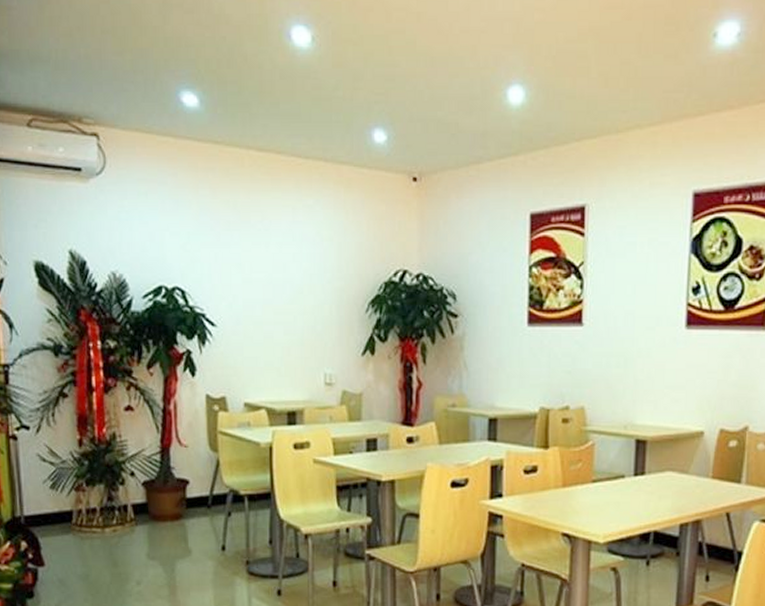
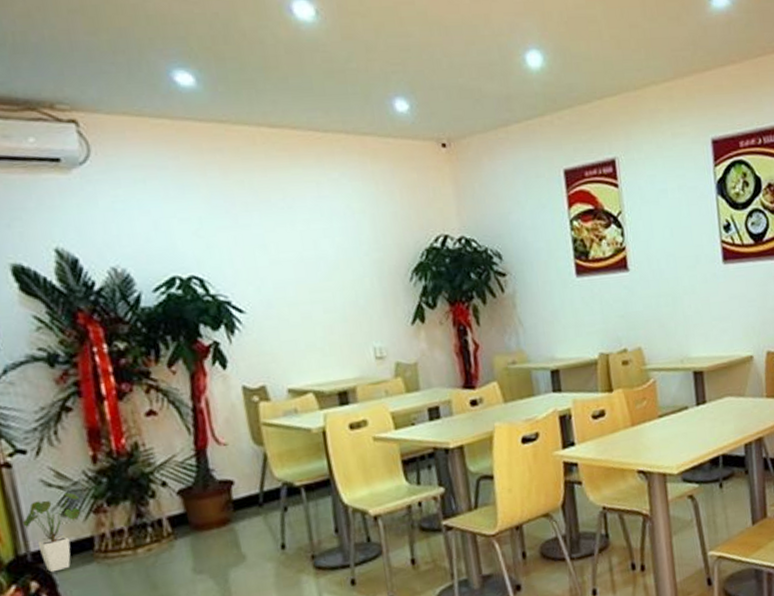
house plant: none [20,469,65,536] -> present [22,492,80,573]

